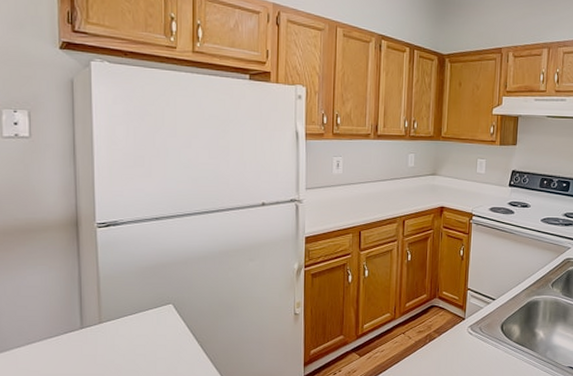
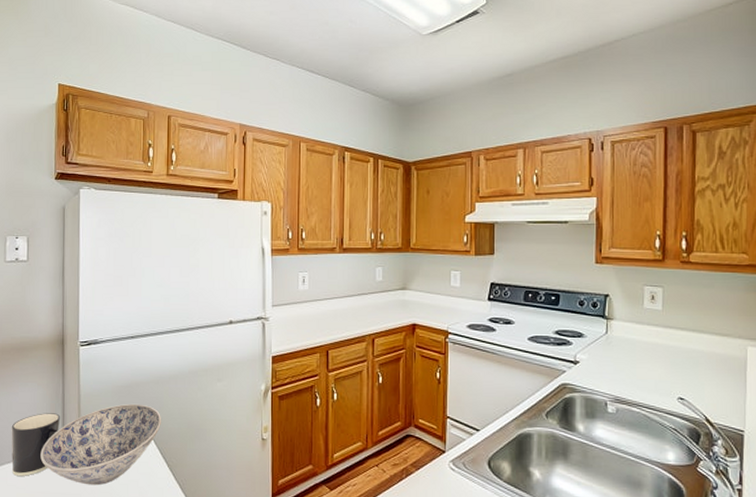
mug: none [19,296,78,359] -> present [11,413,61,476]
bowl: none [55,284,191,365] -> present [40,403,162,486]

